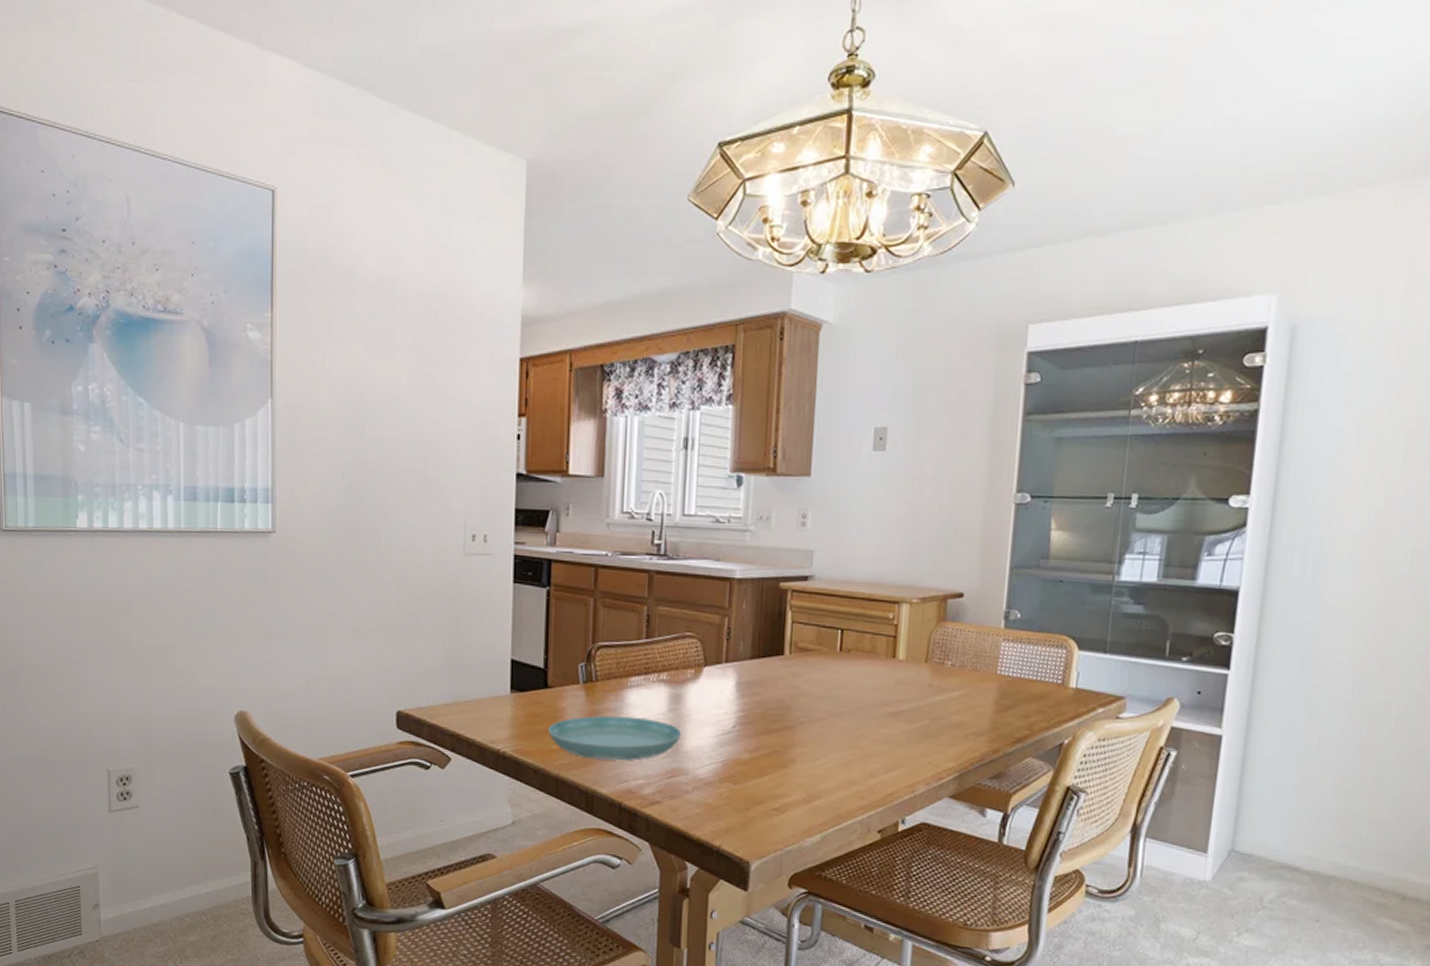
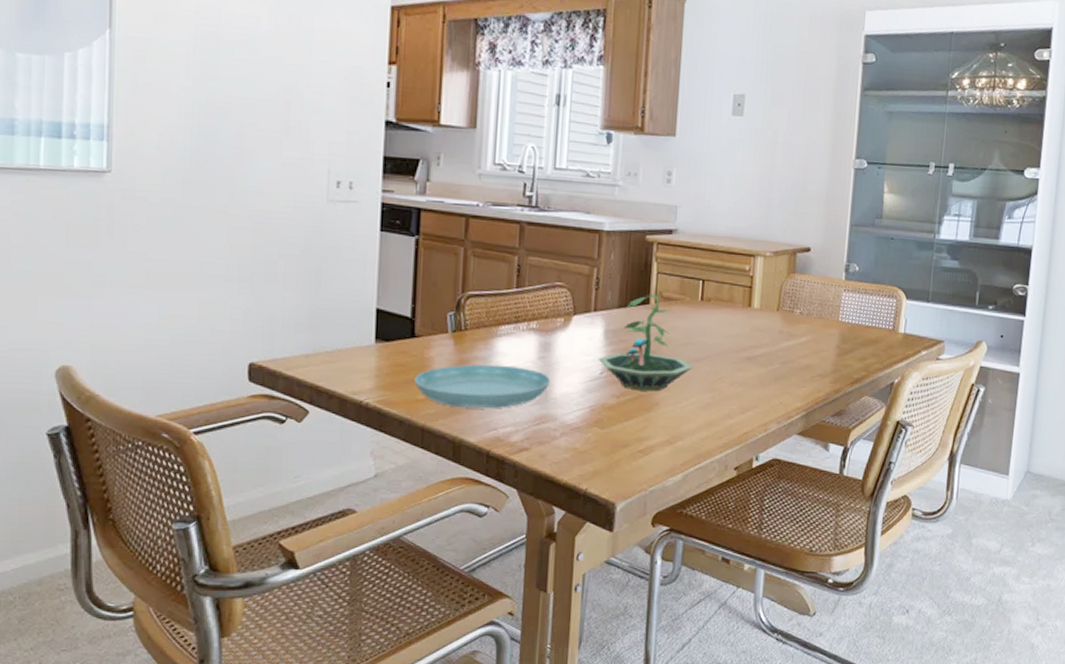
terrarium: none [730,644,833,747] -> present [598,293,694,392]

